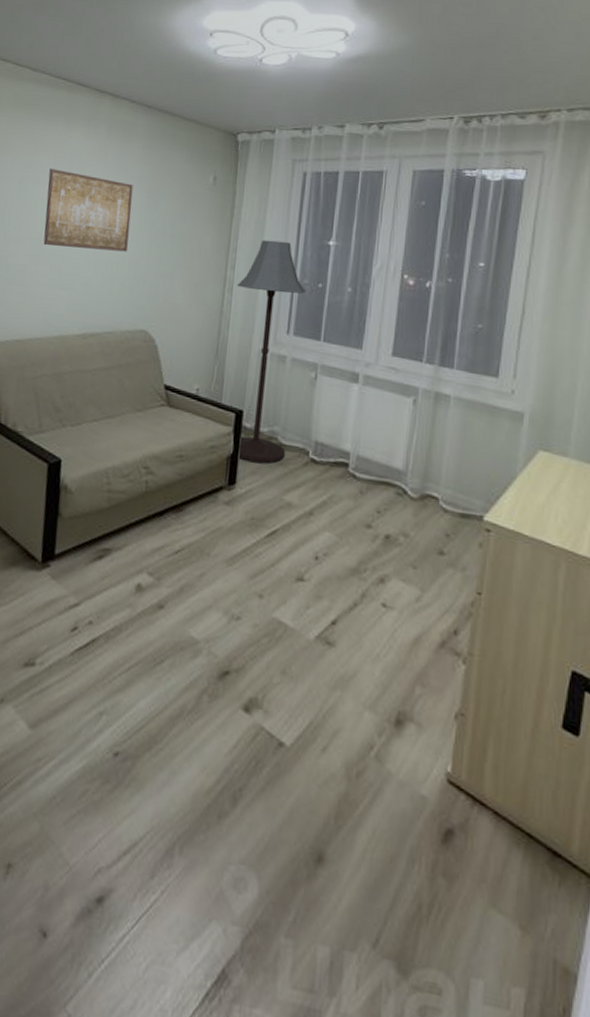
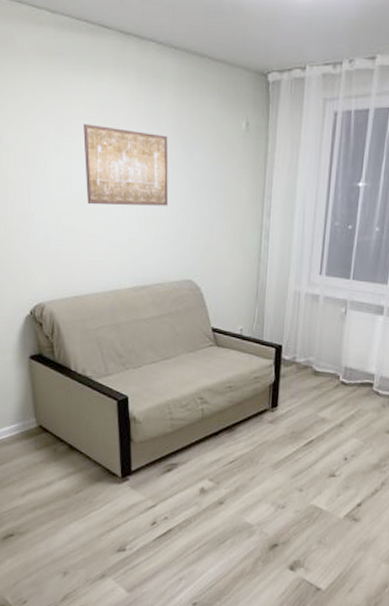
floor lamp: present [236,239,306,464] -> none [272,185,337,388]

